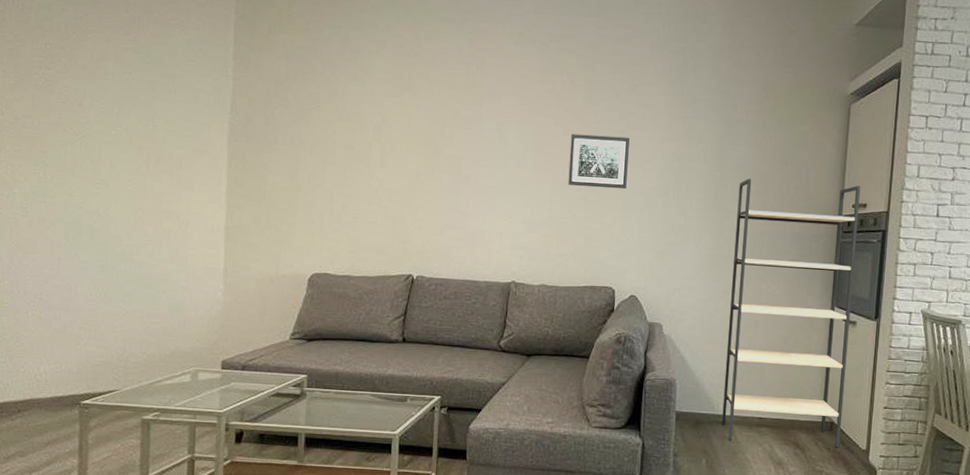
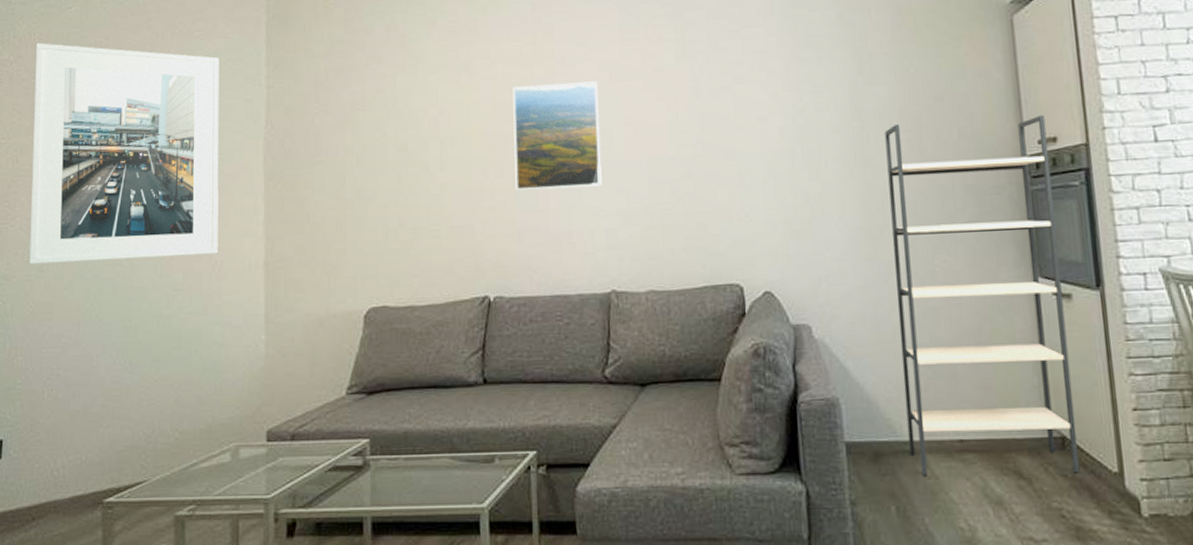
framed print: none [14,9,191,215] -> present [29,42,219,264]
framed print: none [442,108,518,198] -> present [512,81,602,191]
wall art: present [568,134,630,189] -> none [665,93,742,162]

